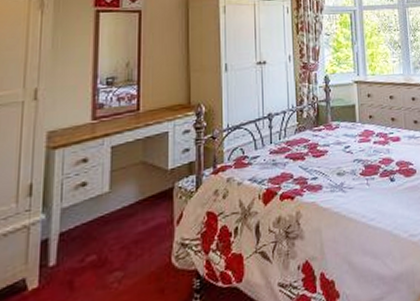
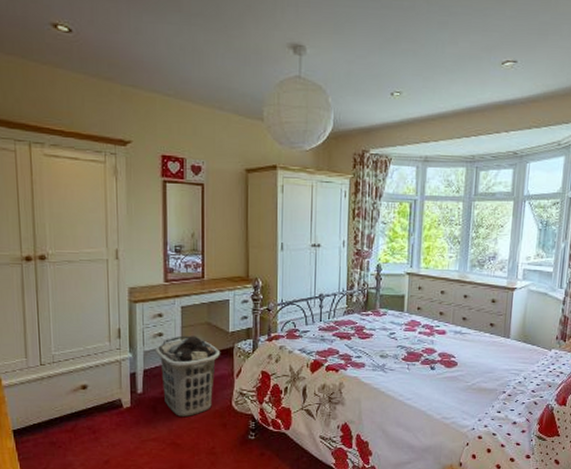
clothes hamper: none [76,180,157,290] -> present [155,335,220,418]

